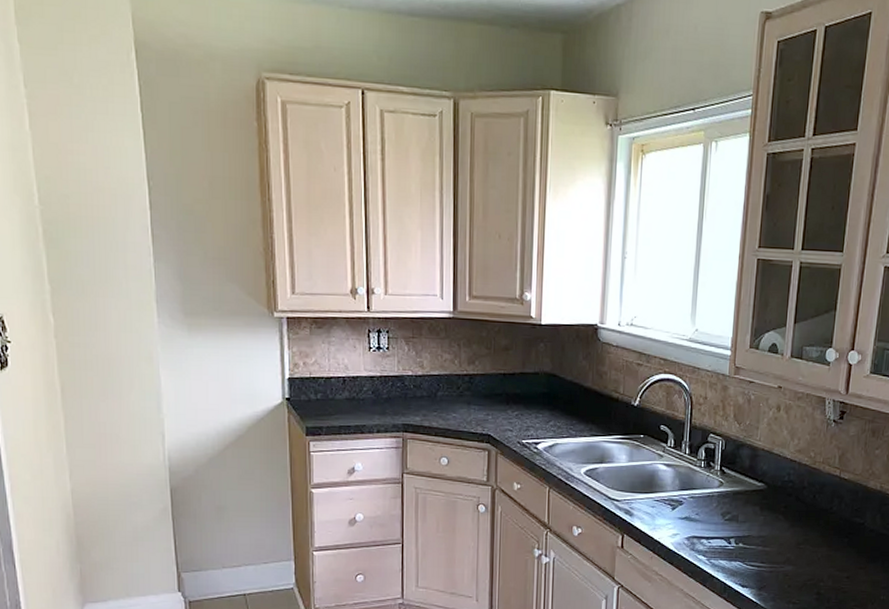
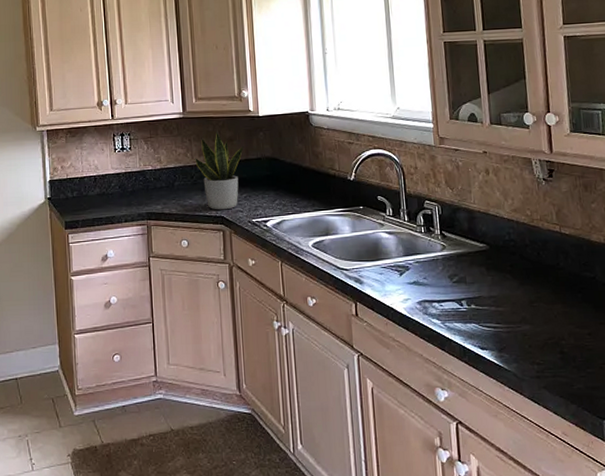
potted plant: none [463,336,521,428] -> present [195,130,245,210]

